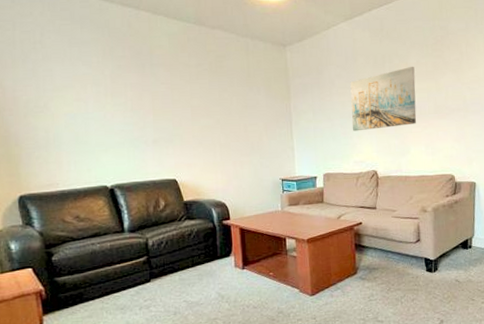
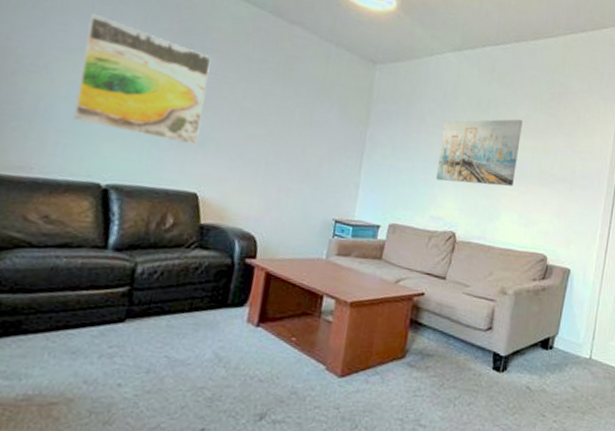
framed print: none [65,56,166,143] -> present [73,13,212,145]

